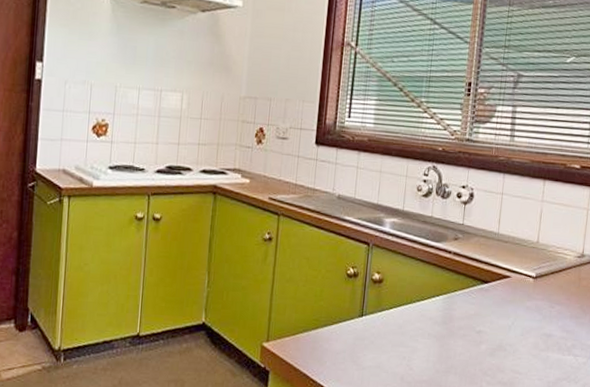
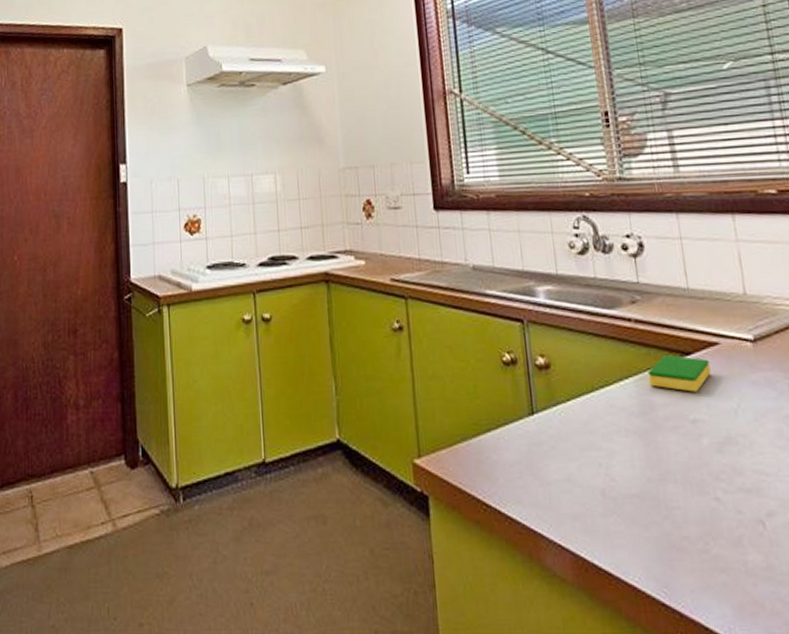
dish sponge: none [453,282,500,311] -> present [647,355,711,392]

